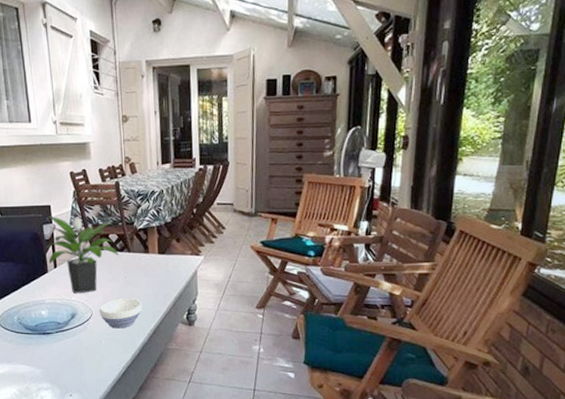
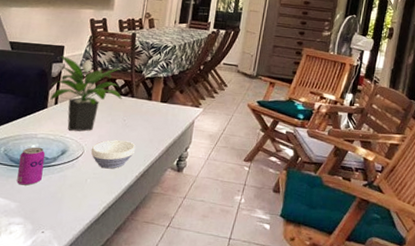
beverage can: none [33,313,58,352] -> present [17,147,46,186]

